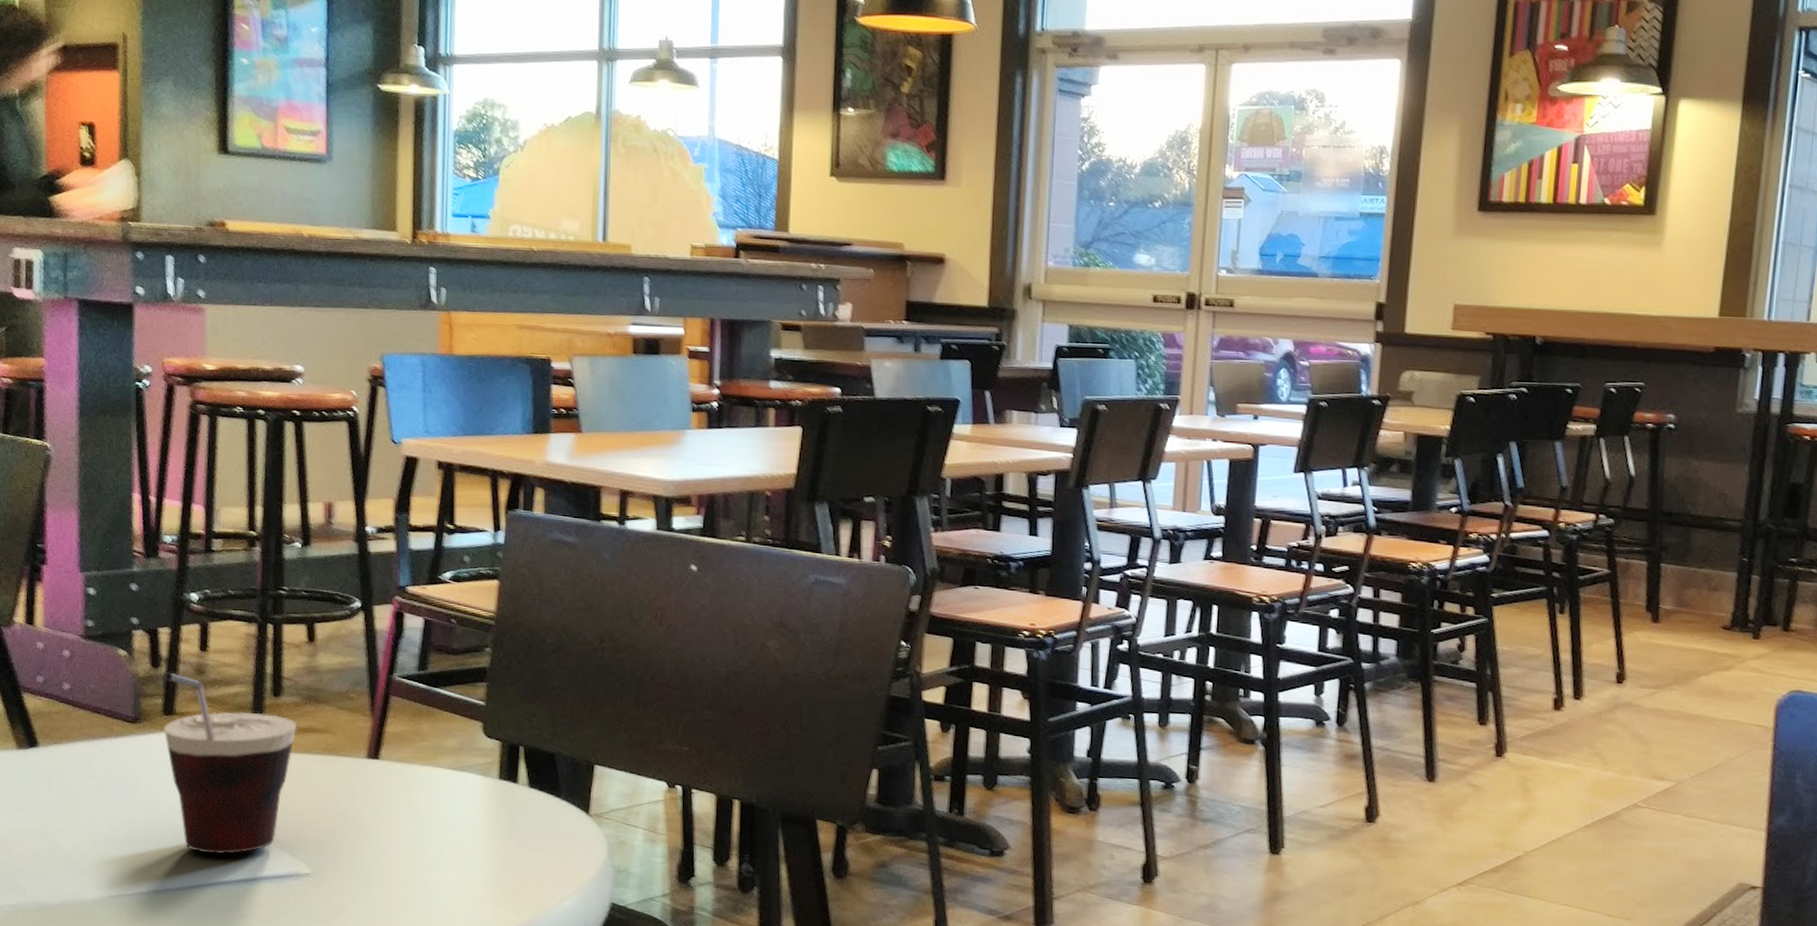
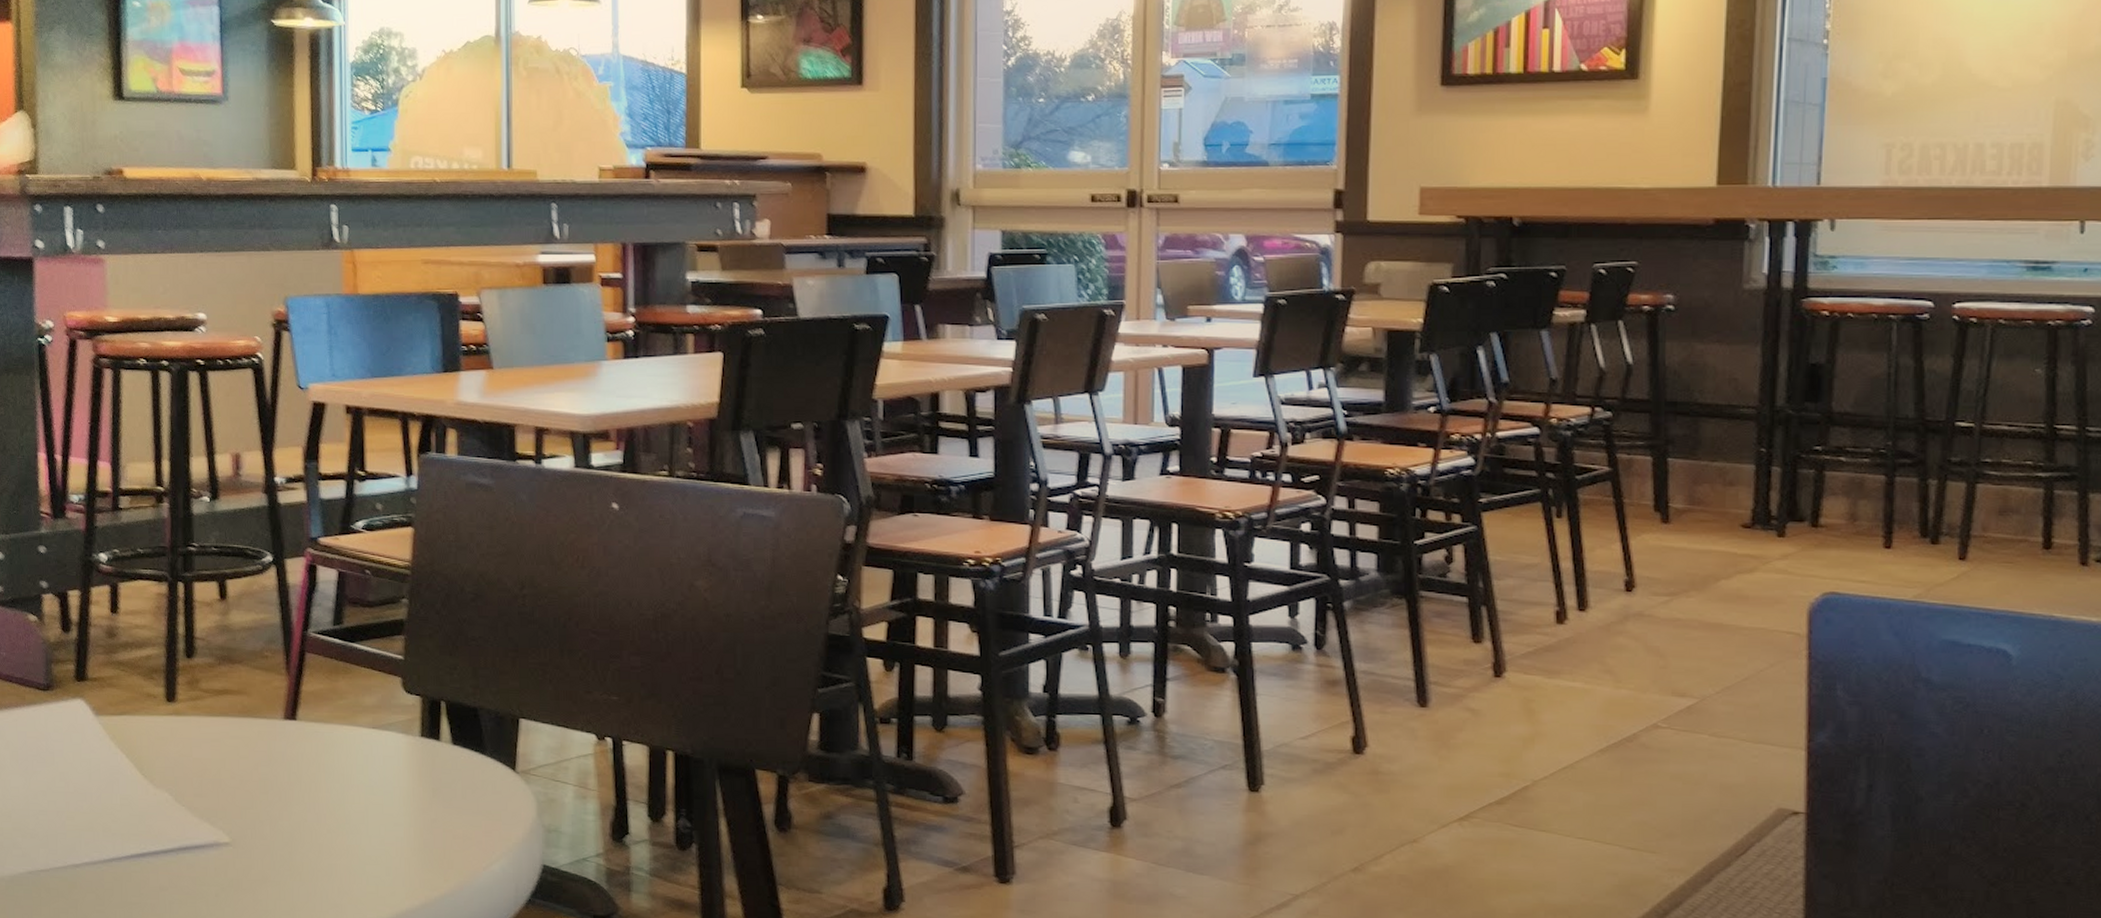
cup: present [164,672,297,854] -> none [76,636,212,825]

